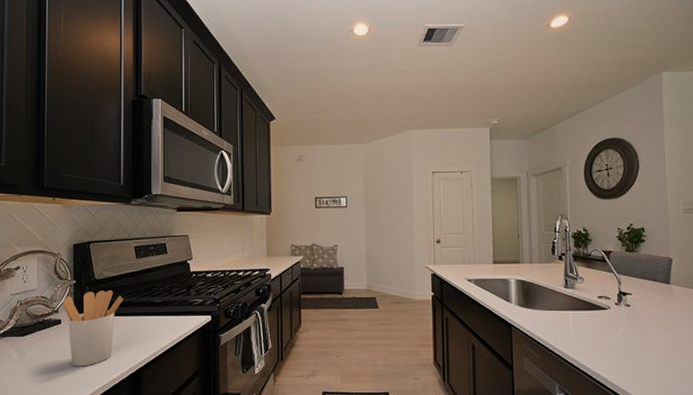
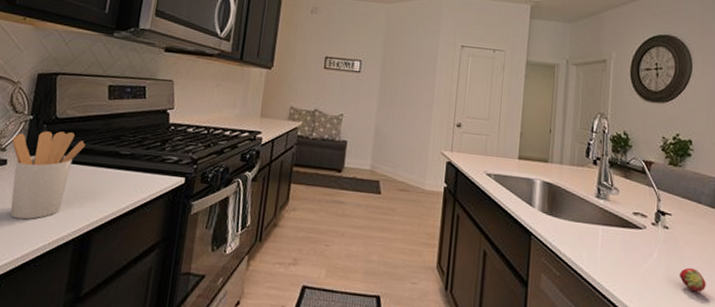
fruit: none [642,336,667,356] -> present [679,267,706,292]

